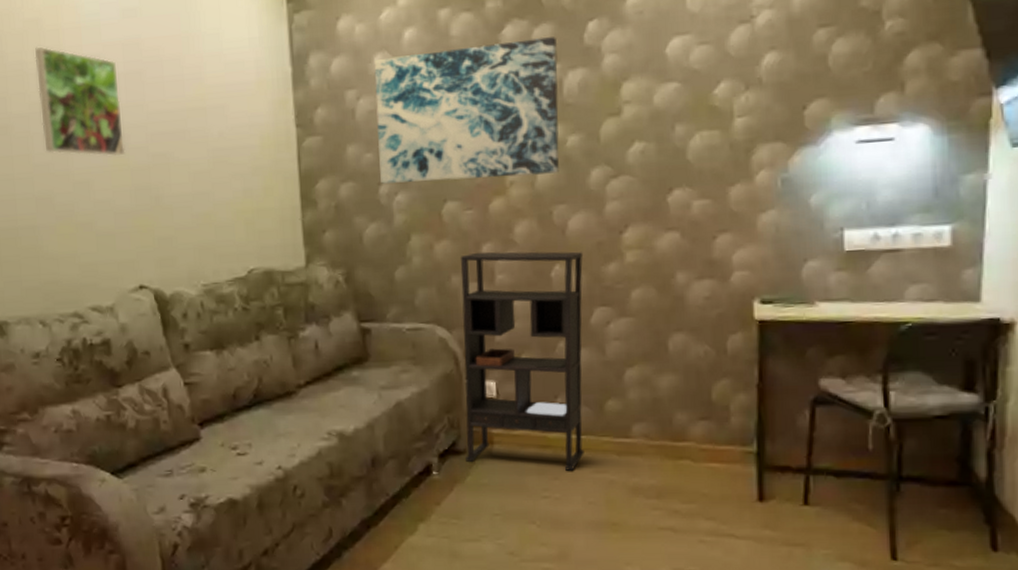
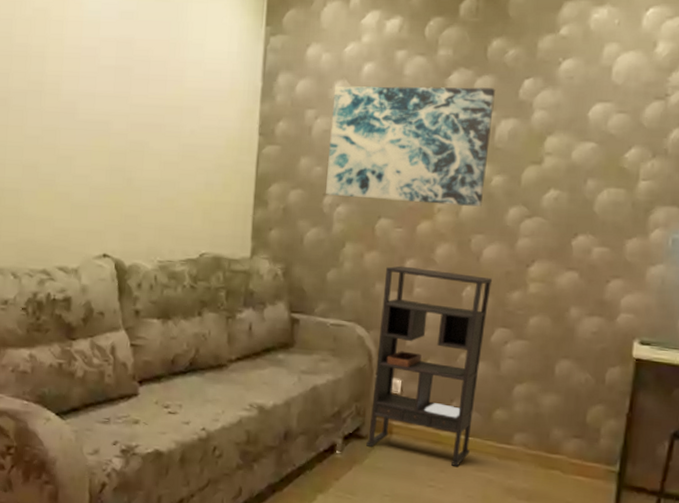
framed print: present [35,47,126,157] -> none [37,33,109,139]

